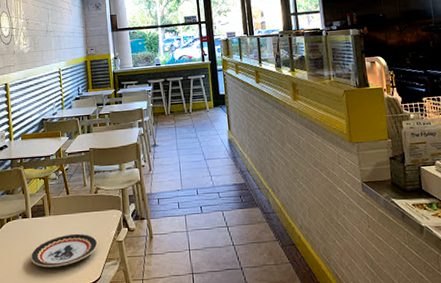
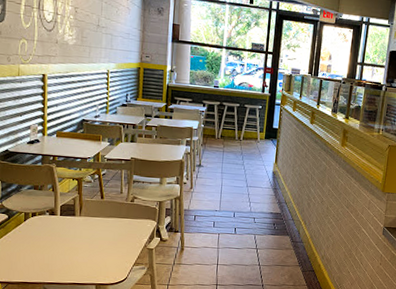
plate: present [30,233,98,268] -> none [55,236,128,265]

